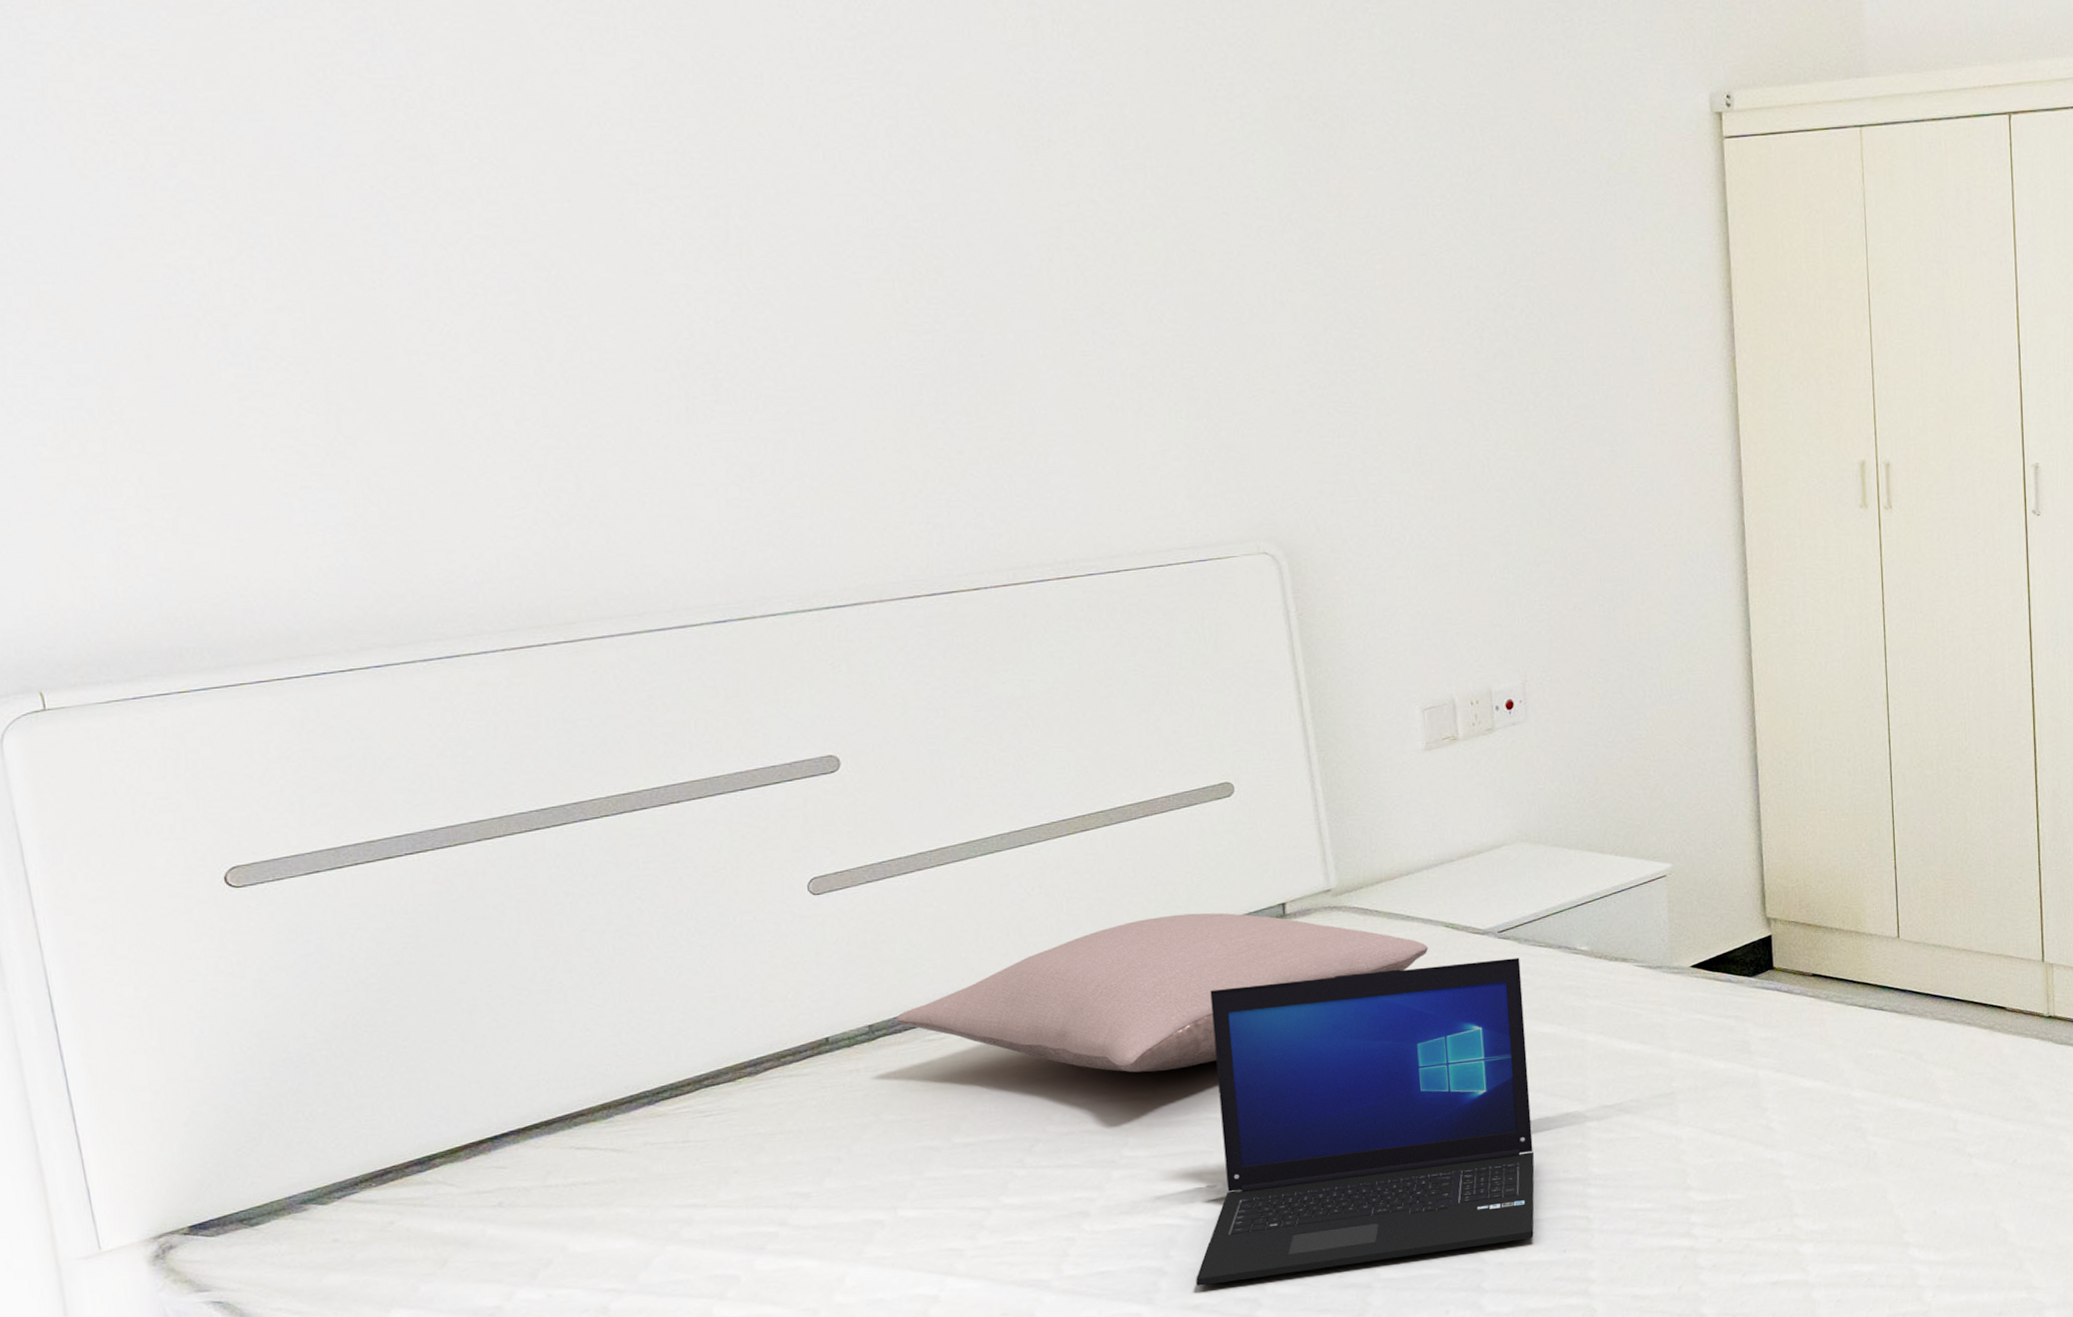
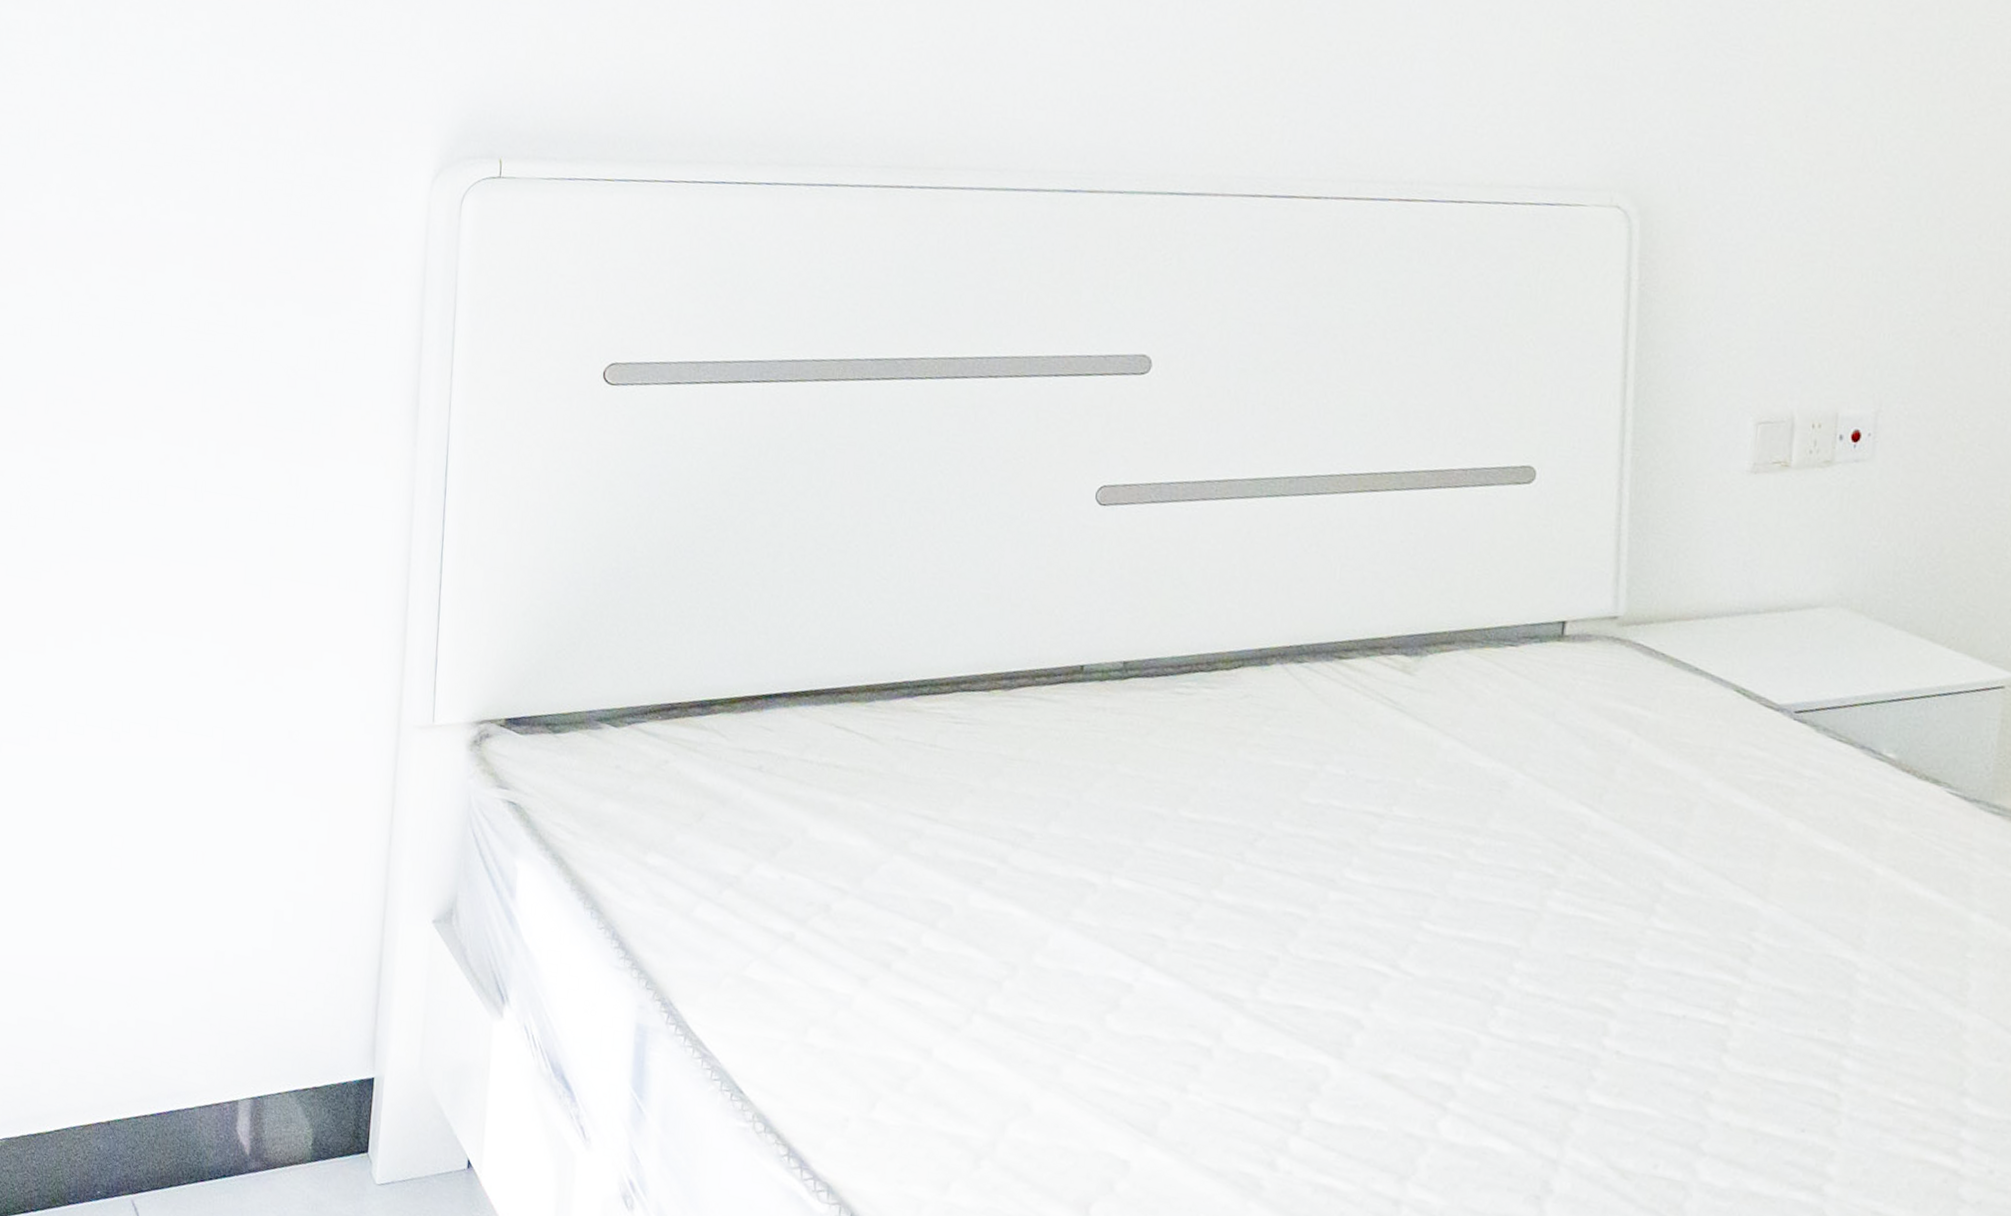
pillow: present [897,913,1428,1073] -> none [1152,606,1712,791]
laptop: present [1196,958,1535,1286] -> none [1391,706,1814,1103]

